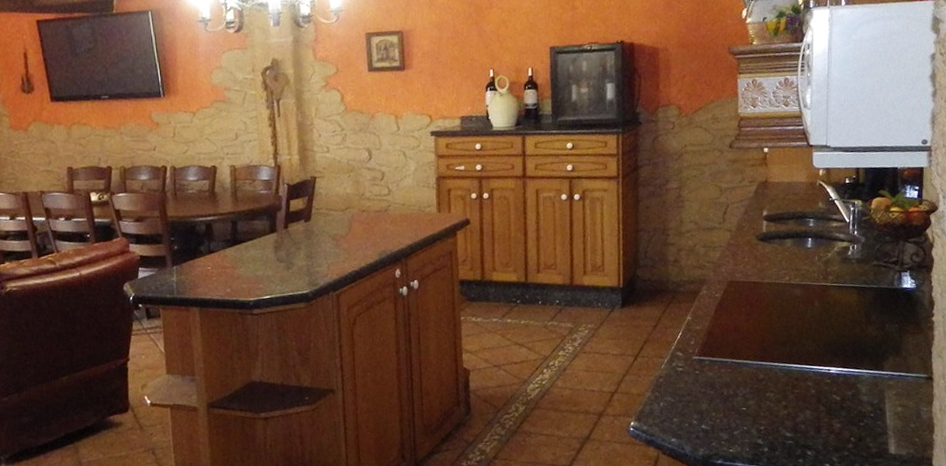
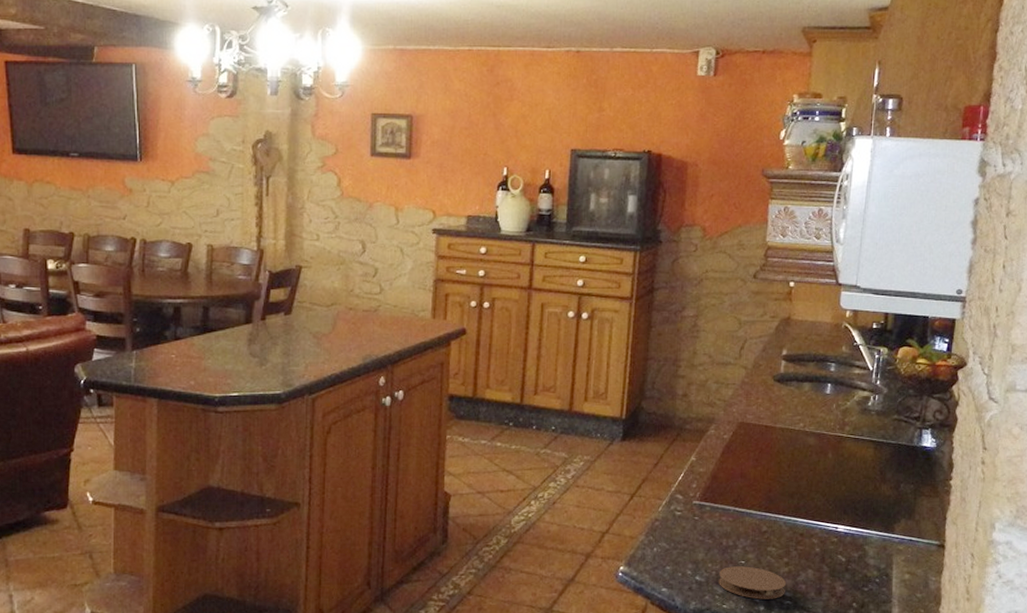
coaster: none [723,412,786,442] -> present [719,566,786,600]

